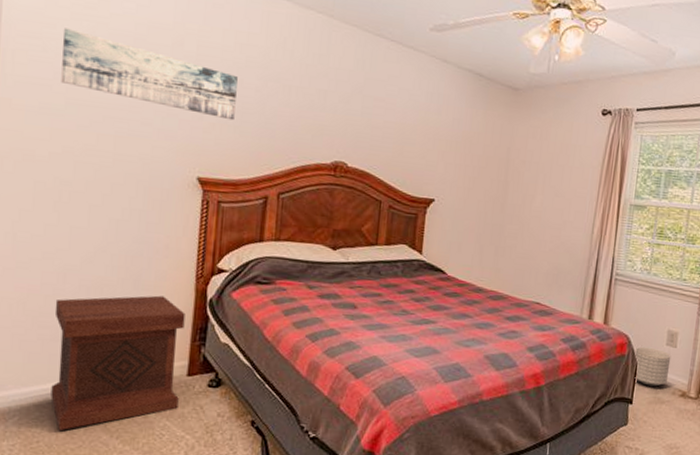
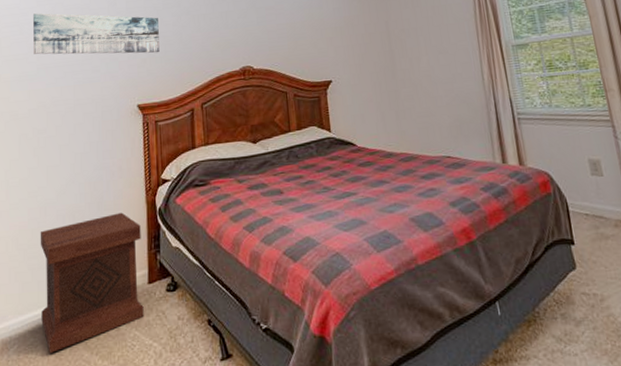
planter: present [634,347,671,387] -> none [560,180,605,222]

